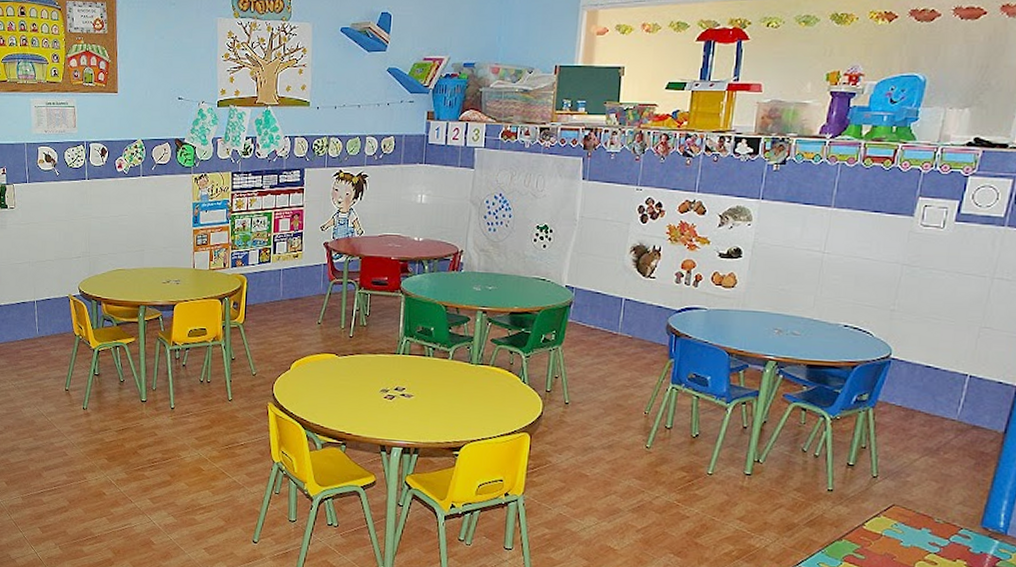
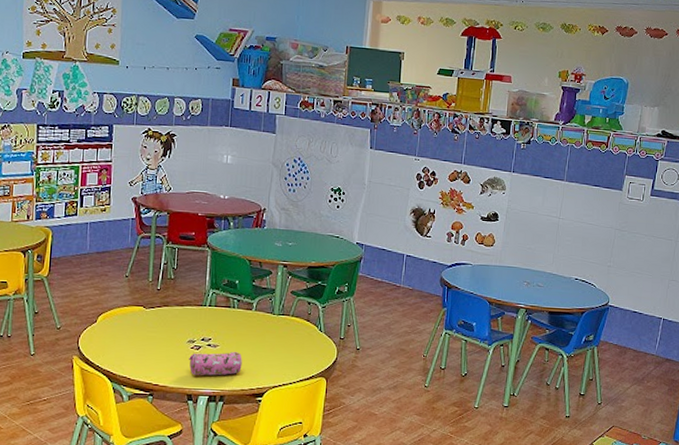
pencil case: none [382,402,438,427] -> present [189,351,242,376]

